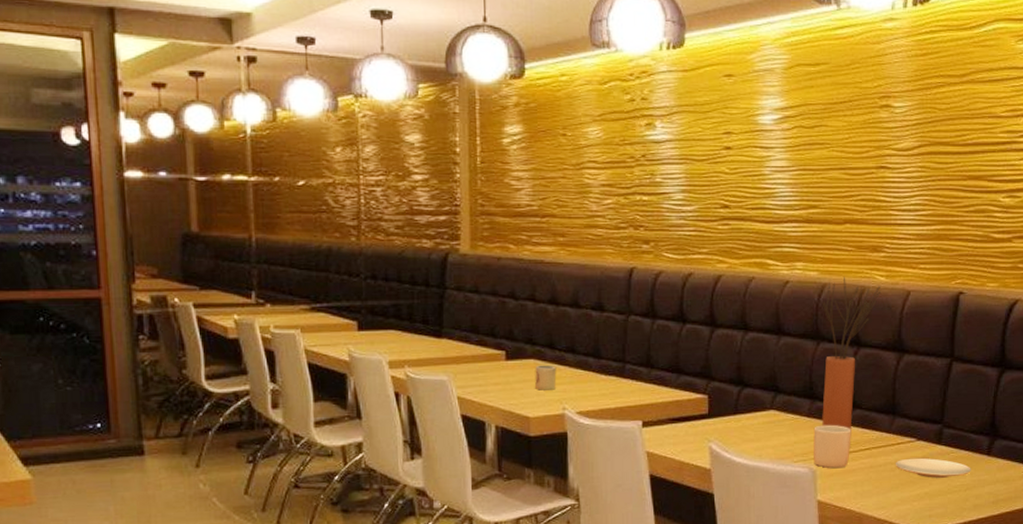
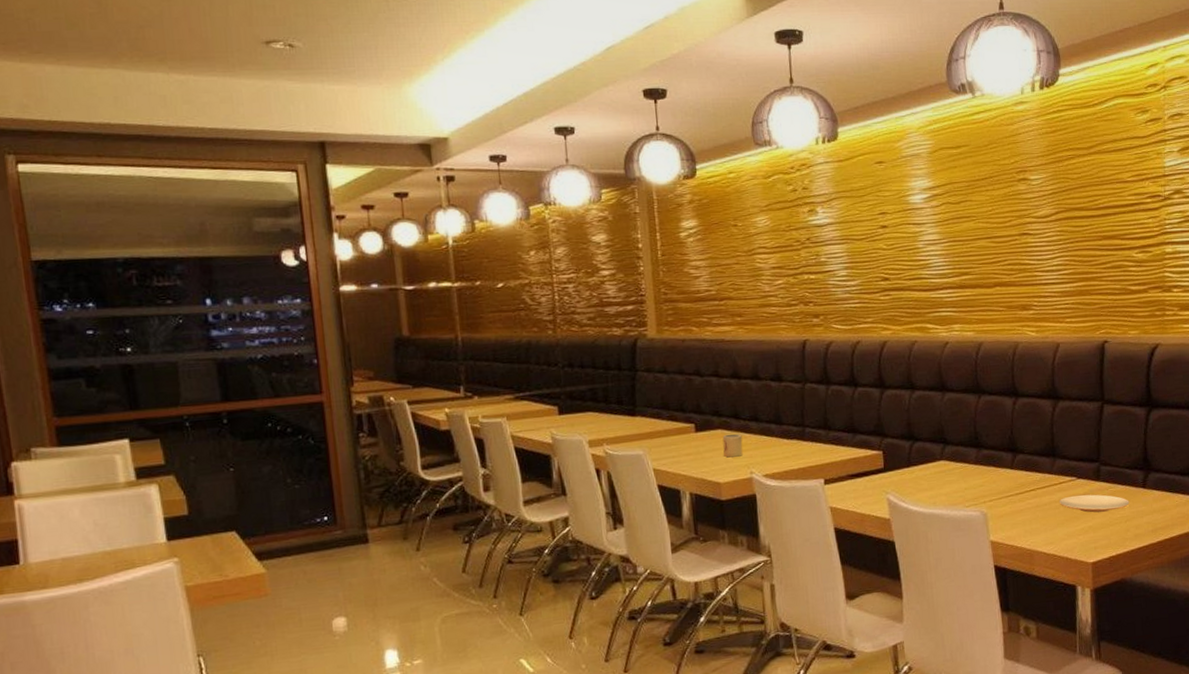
mug: present [814,424,851,469] -> none [981,470,1017,510]
vase: present [822,277,880,430] -> none [980,335,1032,474]

